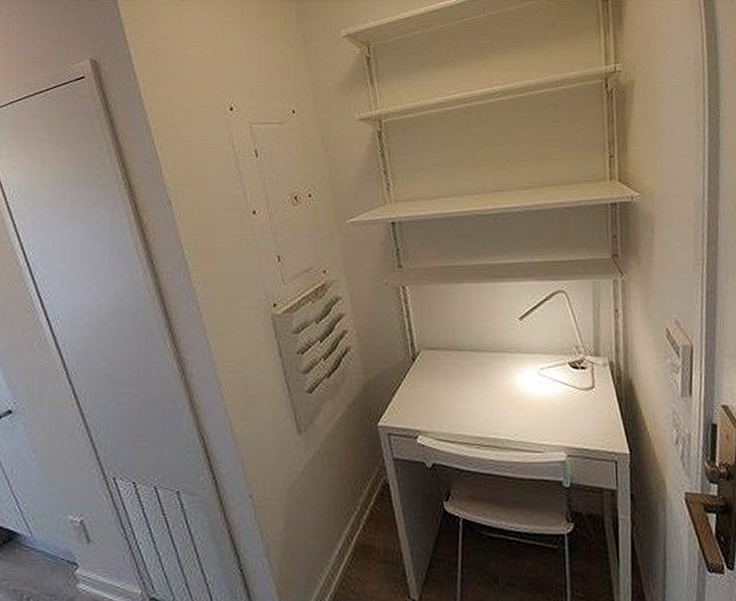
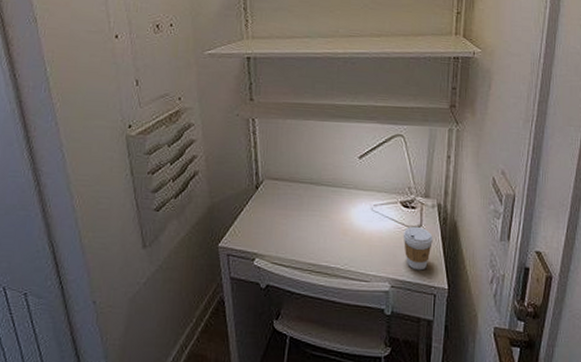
coffee cup: none [575,388,608,436] -> present [403,226,433,271]

